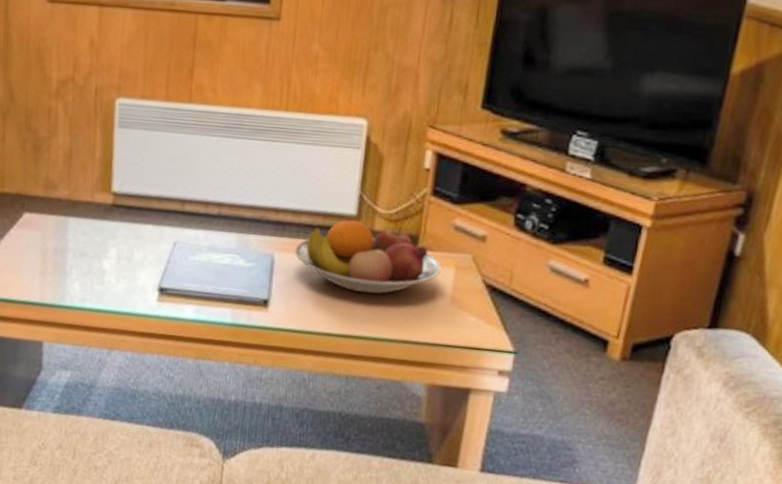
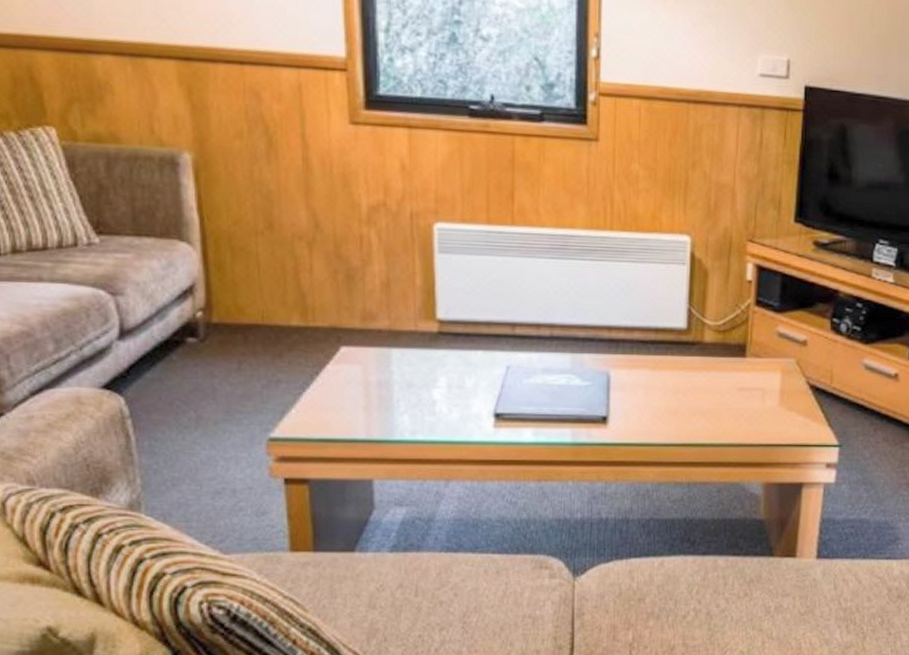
fruit bowl: present [294,220,441,294] -> none [629,333,769,403]

